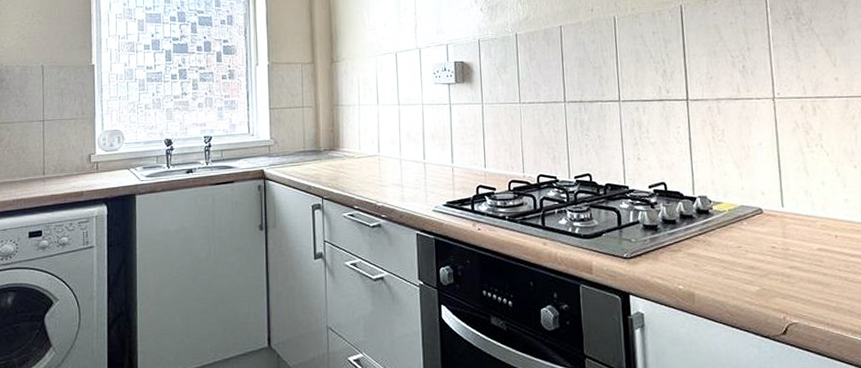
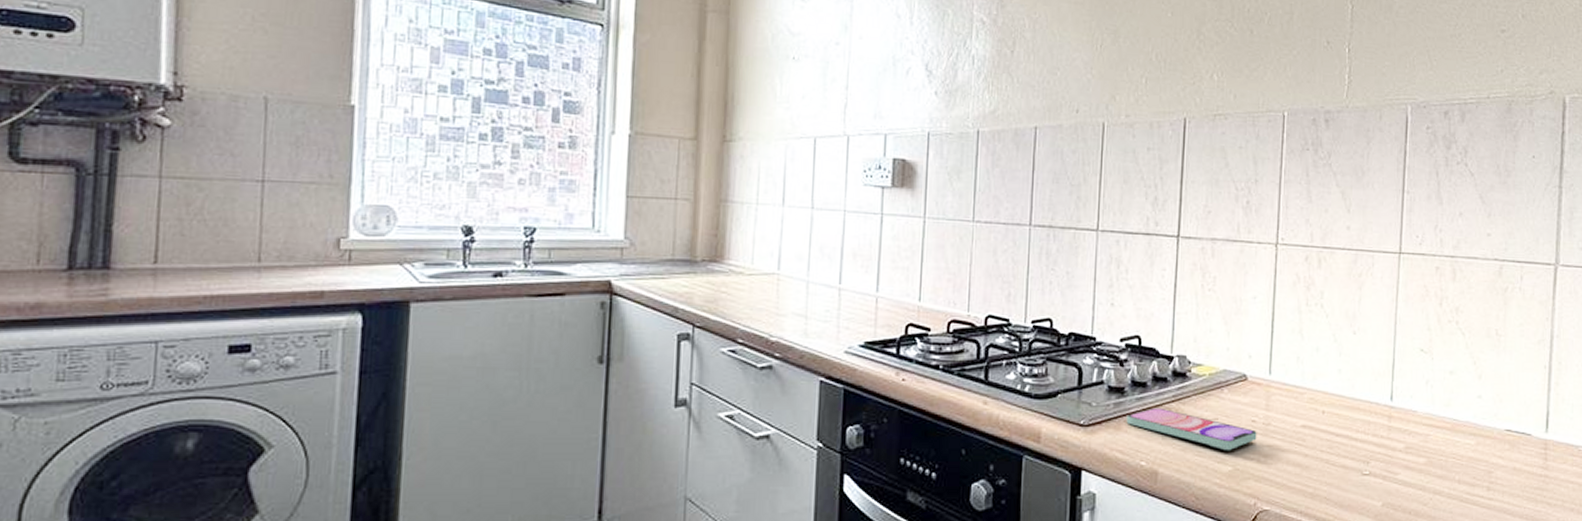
smartphone: none [662,240,778,274] -> present [1126,407,1257,451]

